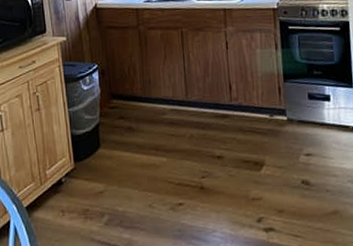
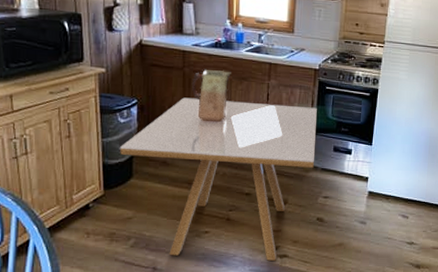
dining table: none [86,51,289,236] -> present [120,97,317,261]
vase: none [147,22,186,79] -> present [191,70,231,122]

